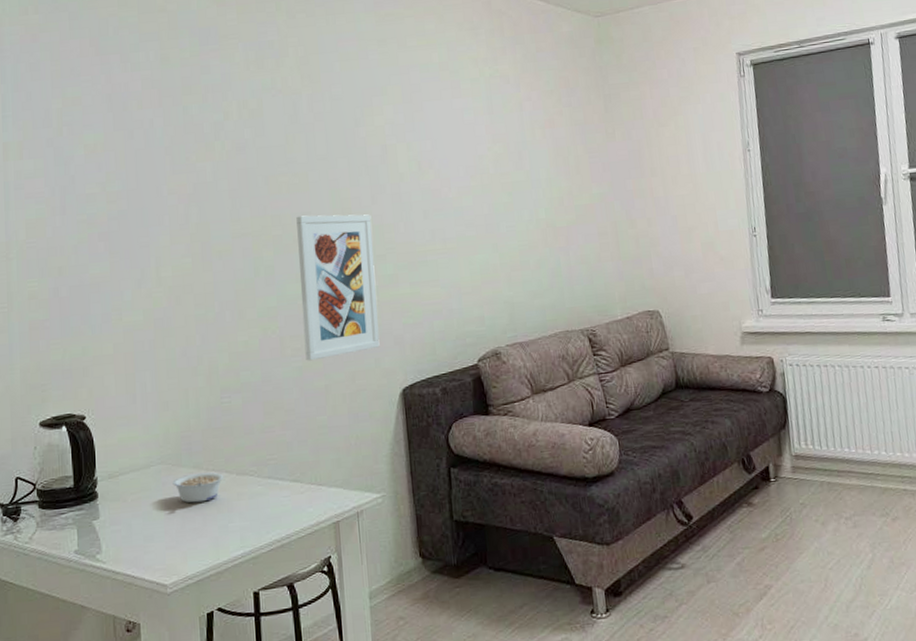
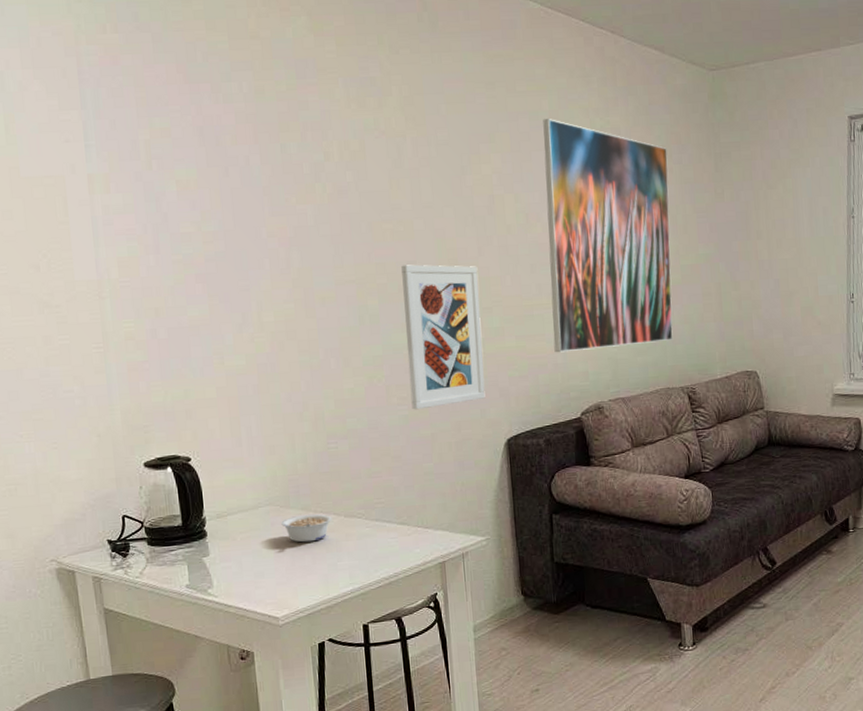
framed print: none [433,70,570,299] -> present [543,119,673,353]

